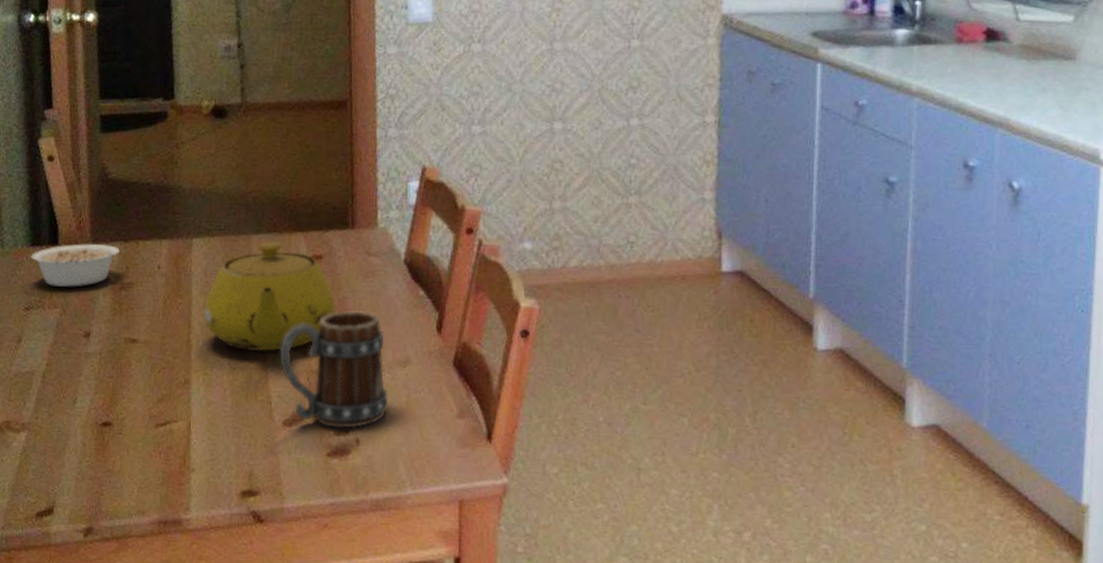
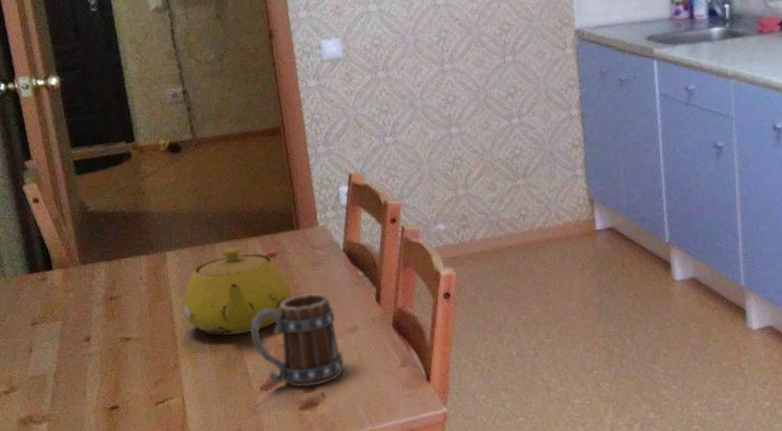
legume: present [31,243,128,287] -> none [30,264,113,304]

